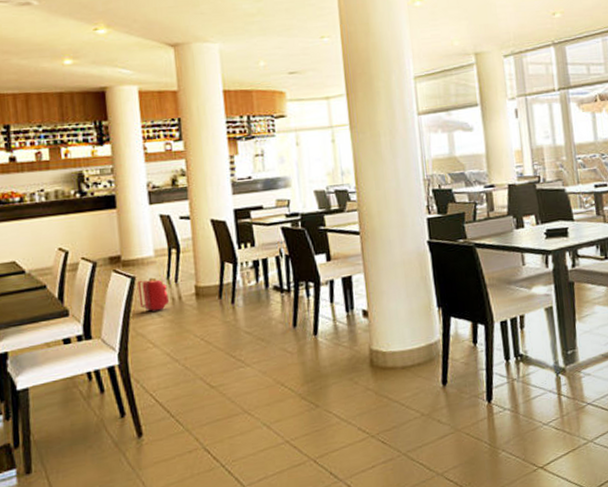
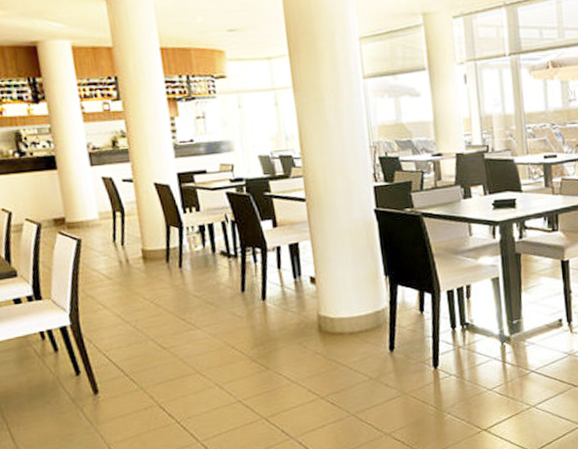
backpack: present [137,277,170,312] -> none [84,240,118,274]

